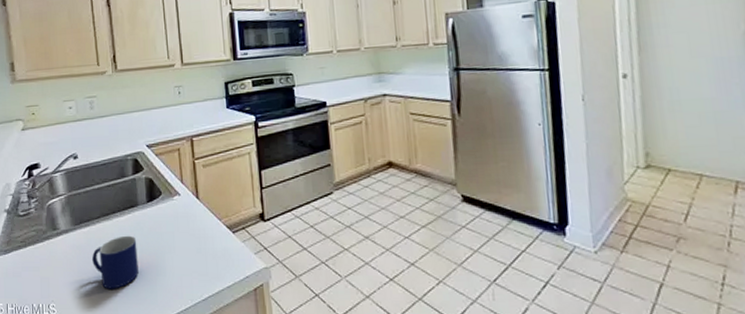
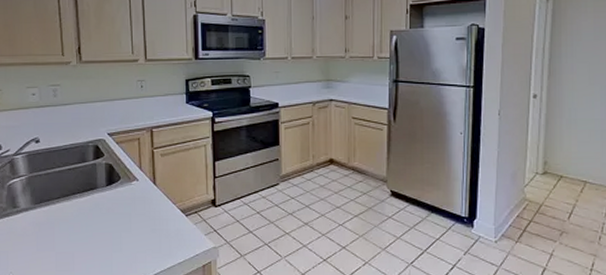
mug: present [92,235,139,289] -> none [51,215,96,263]

